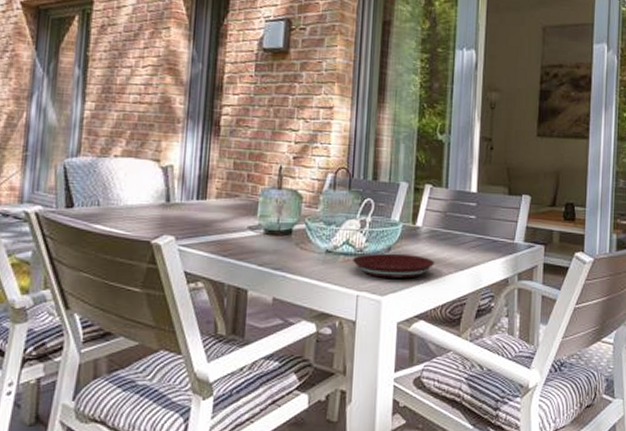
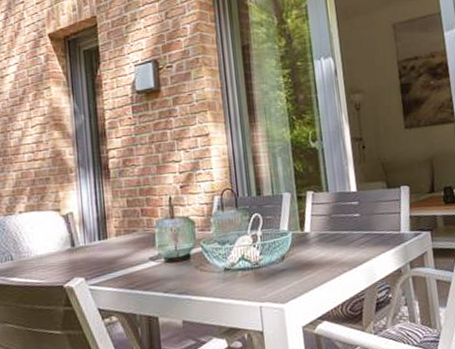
plate: present [353,253,435,279] -> none [251,260,329,287]

